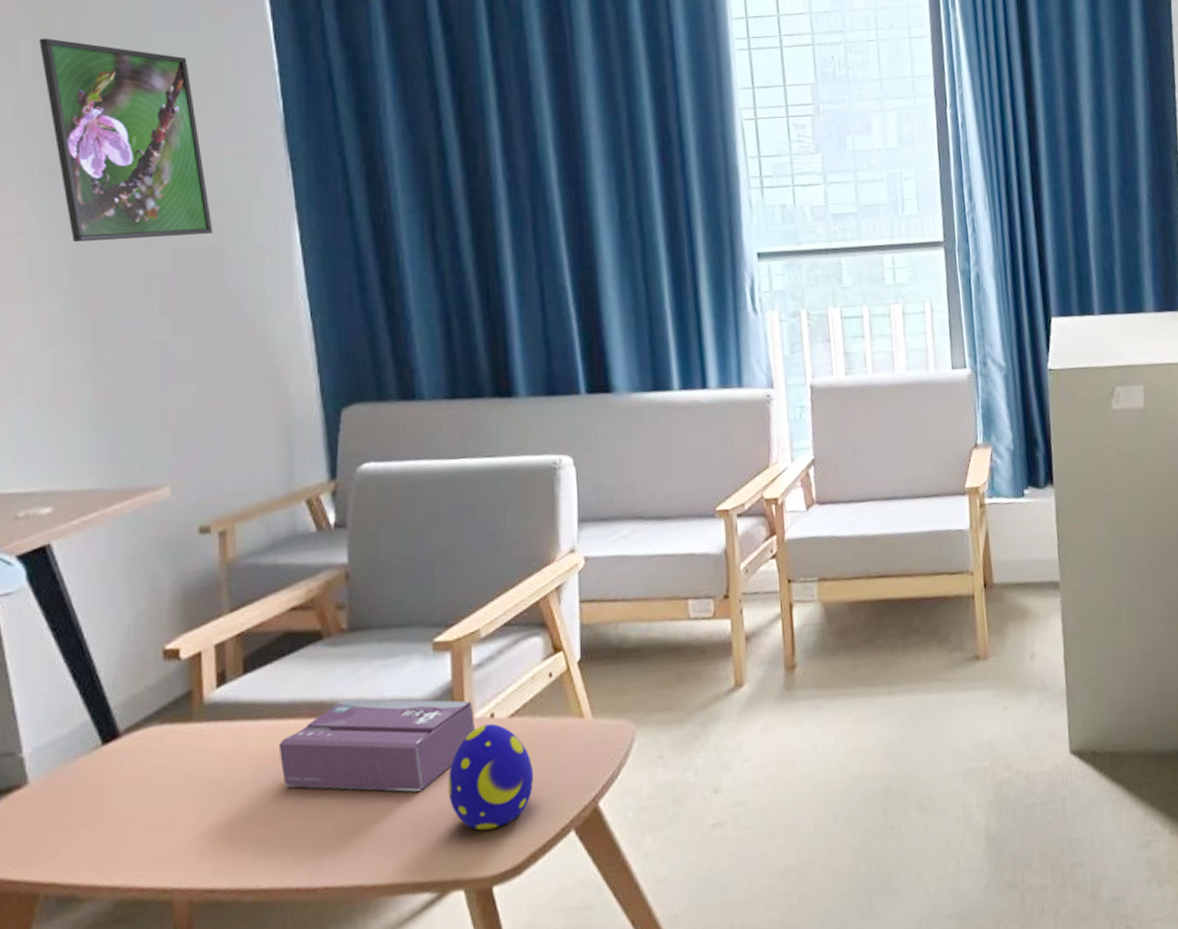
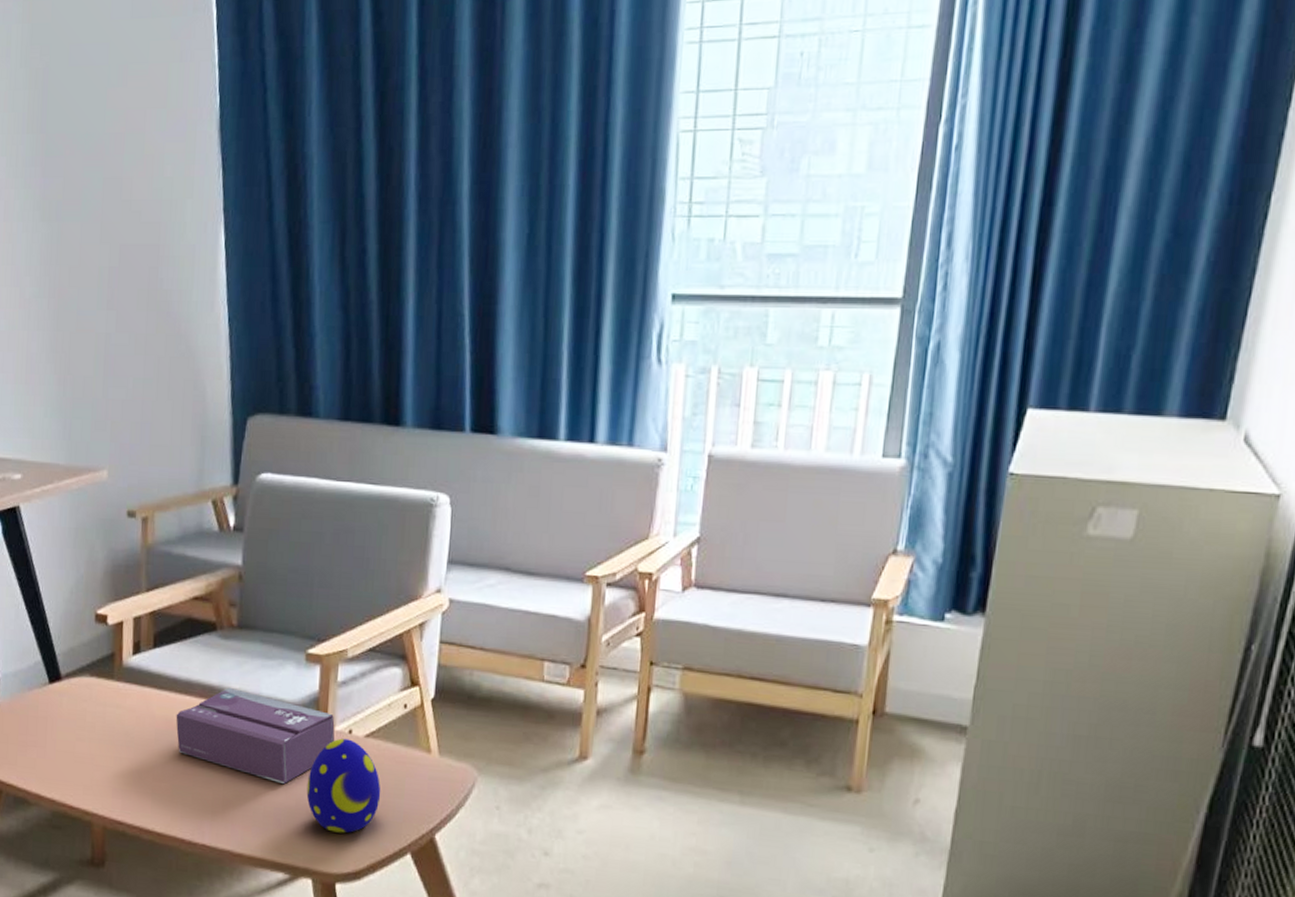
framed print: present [39,38,213,243] -> none [26,28,153,233]

